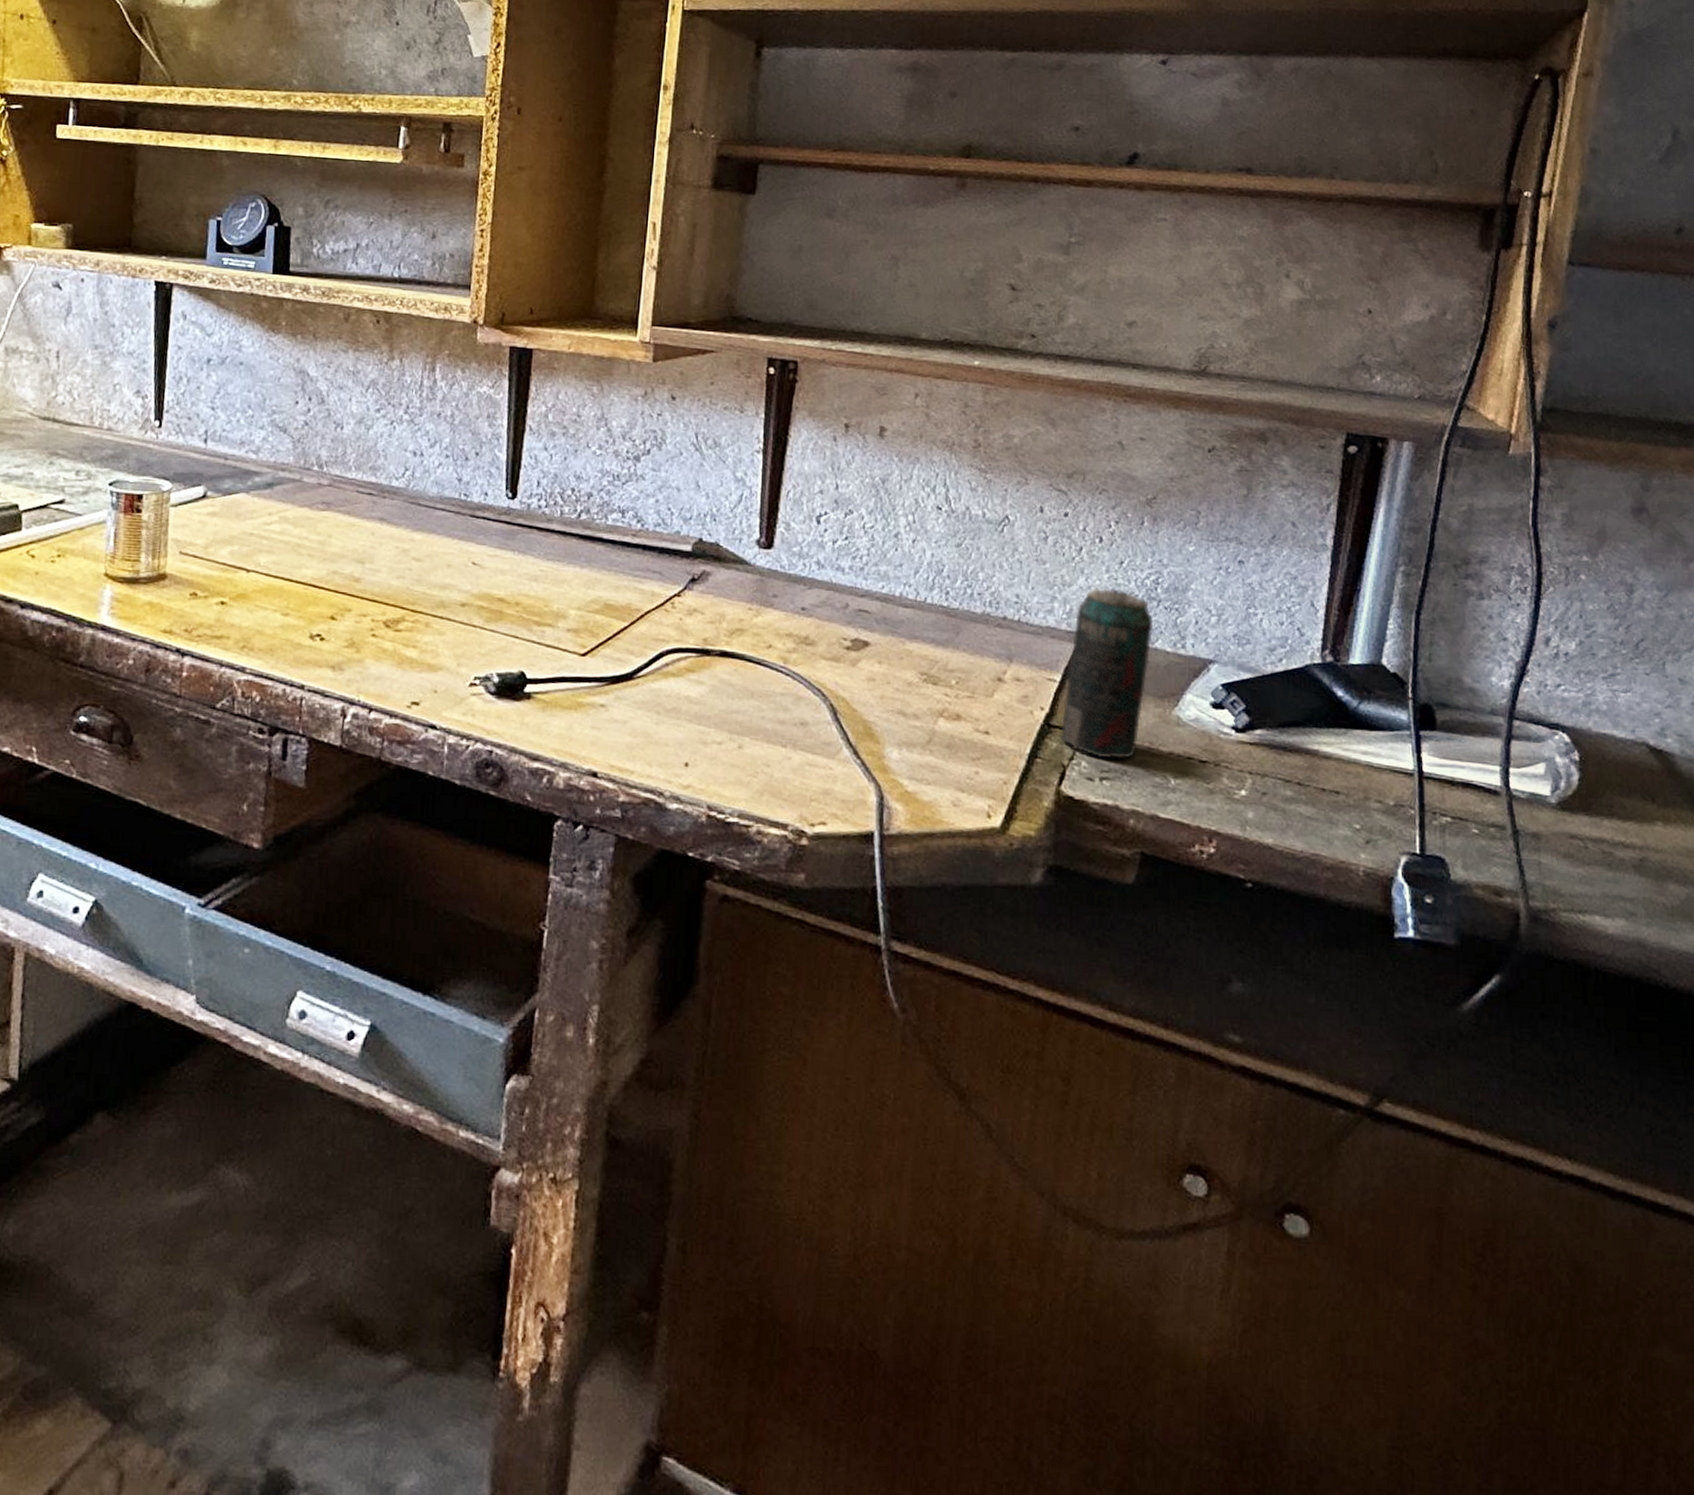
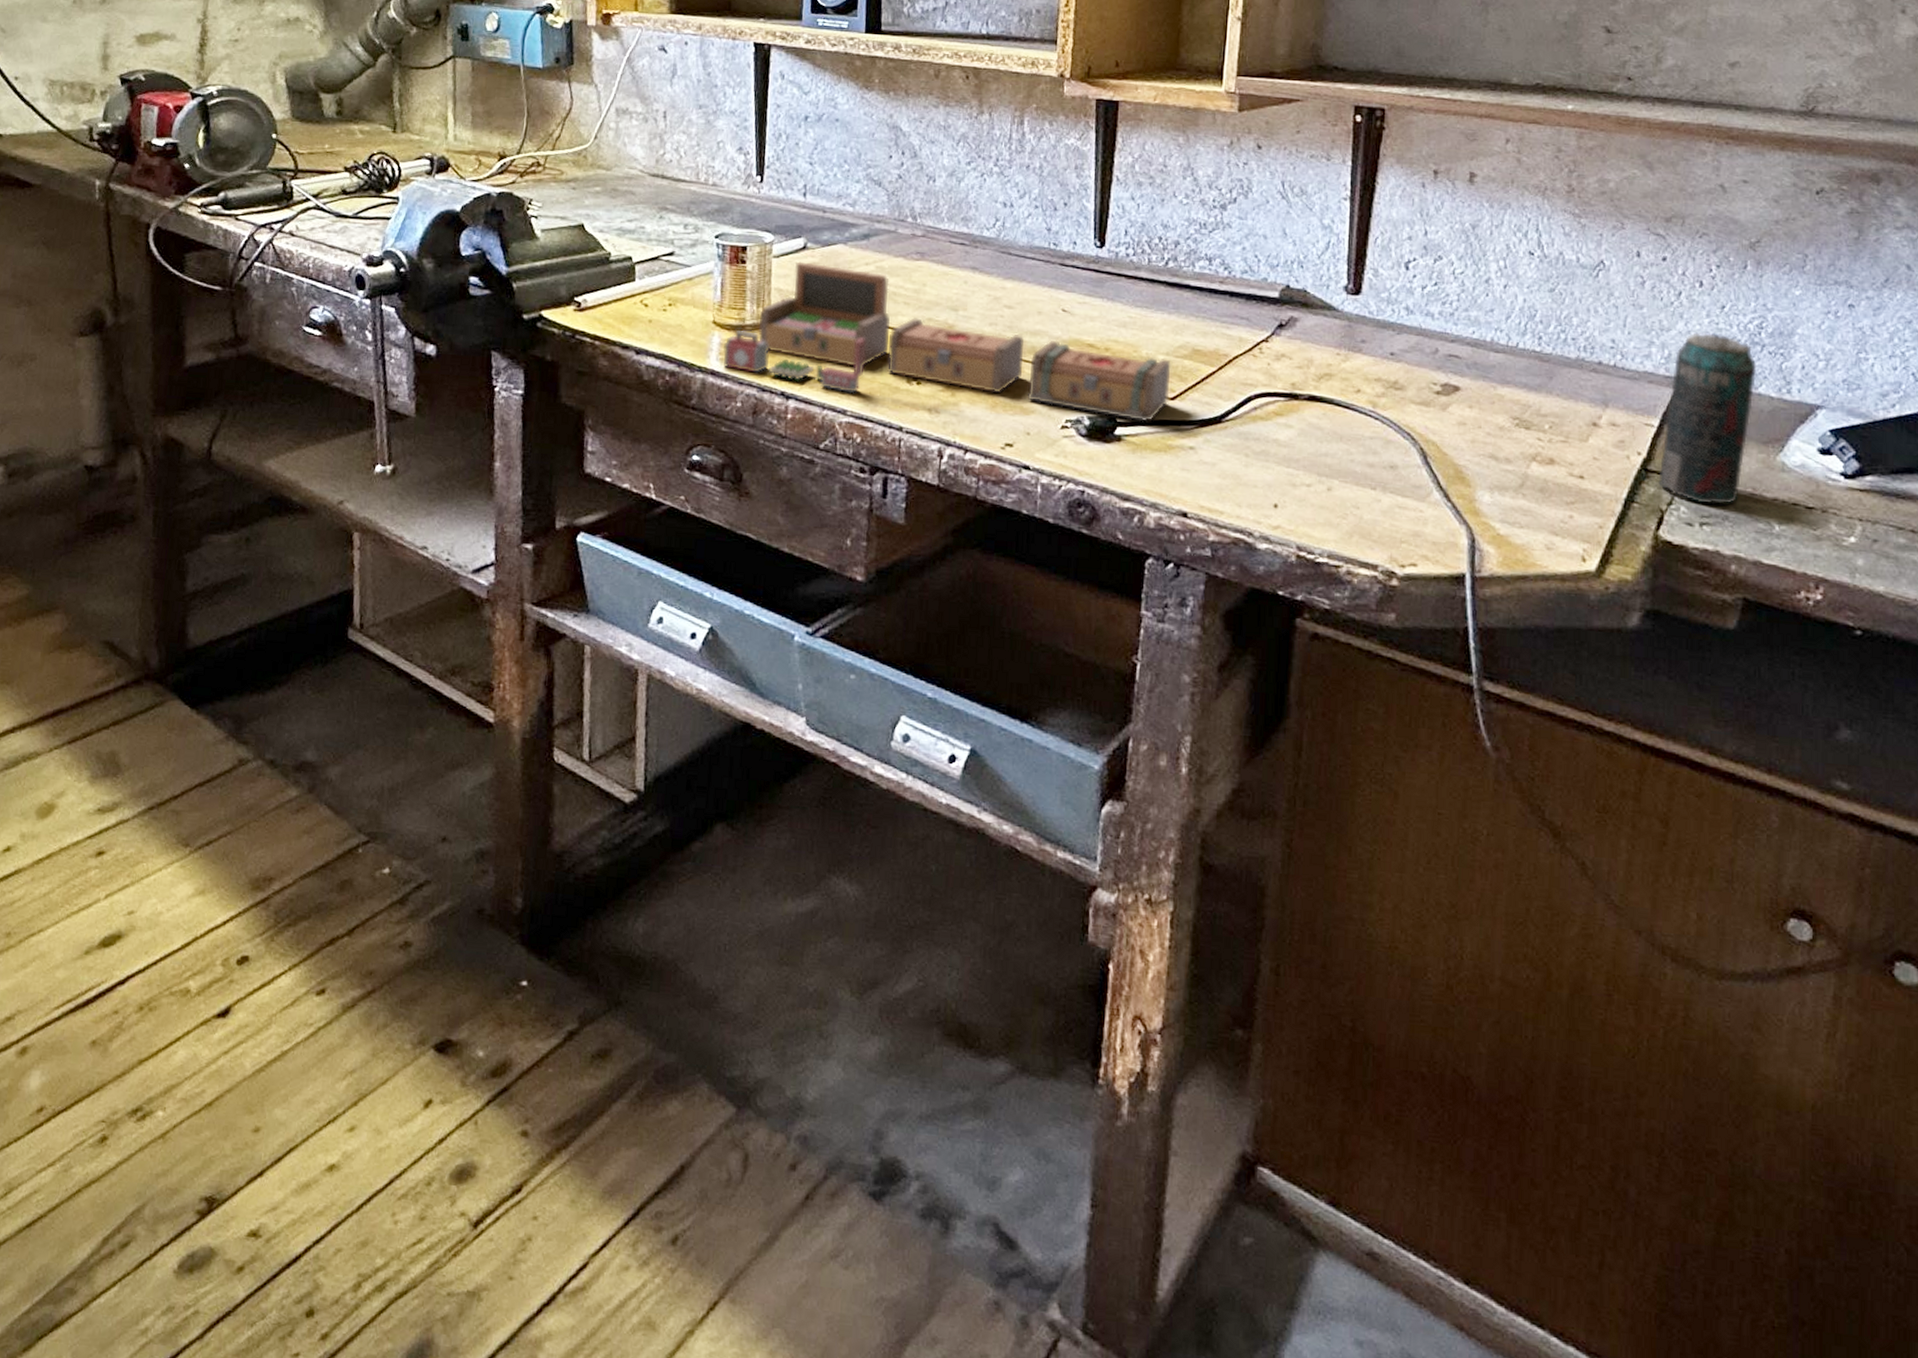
tool box: none [115,511,583,679] -> present [723,261,1171,422]

